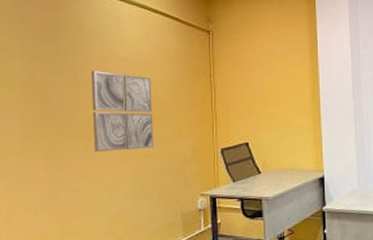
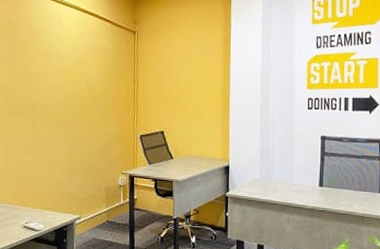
wall art: present [91,71,154,153] -> none [38,64,86,132]

